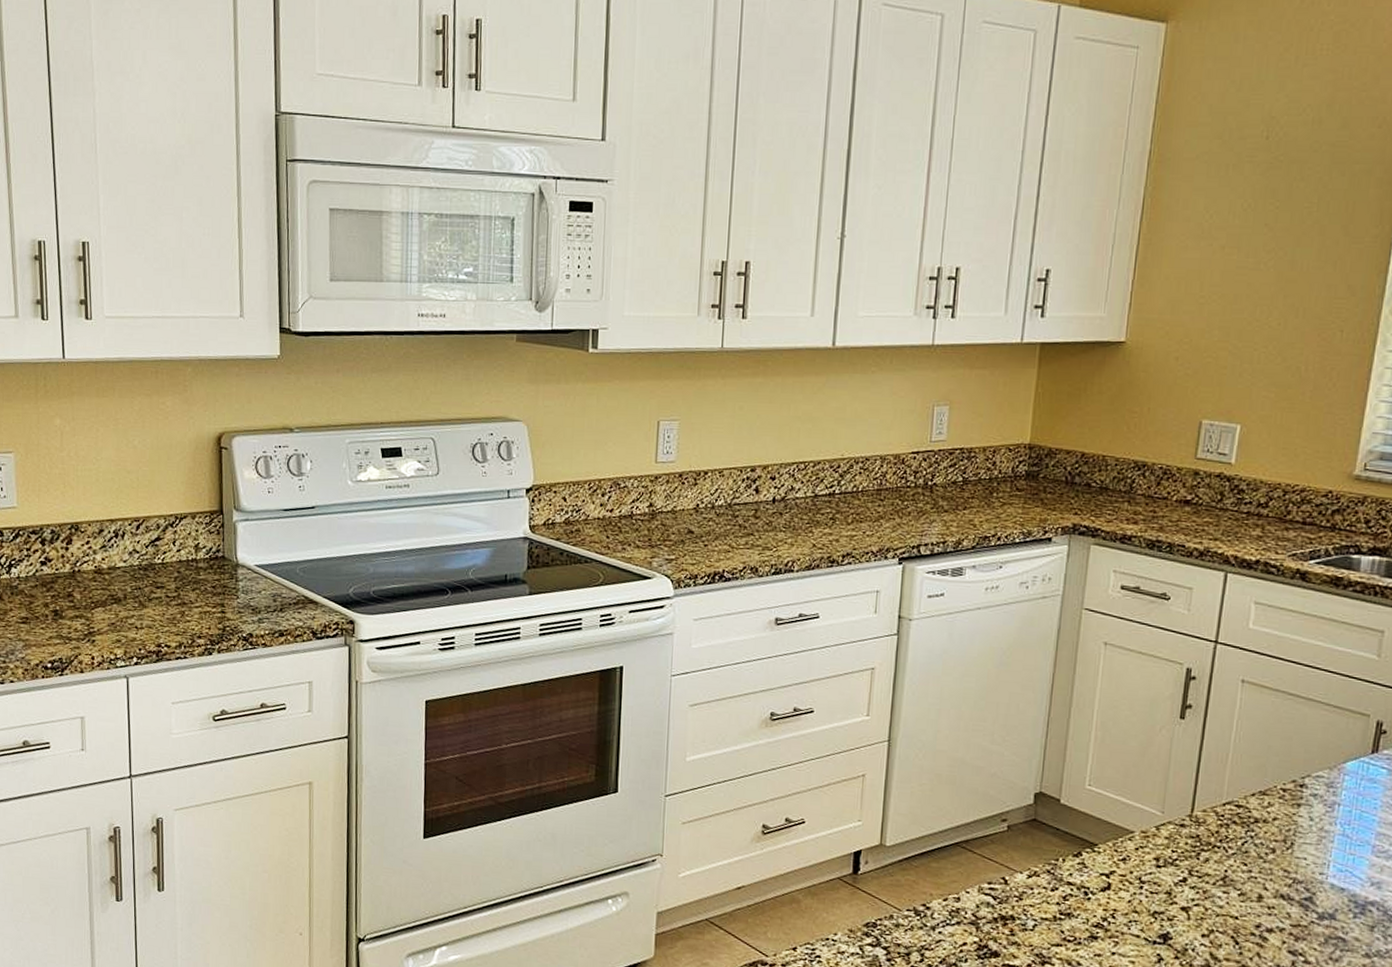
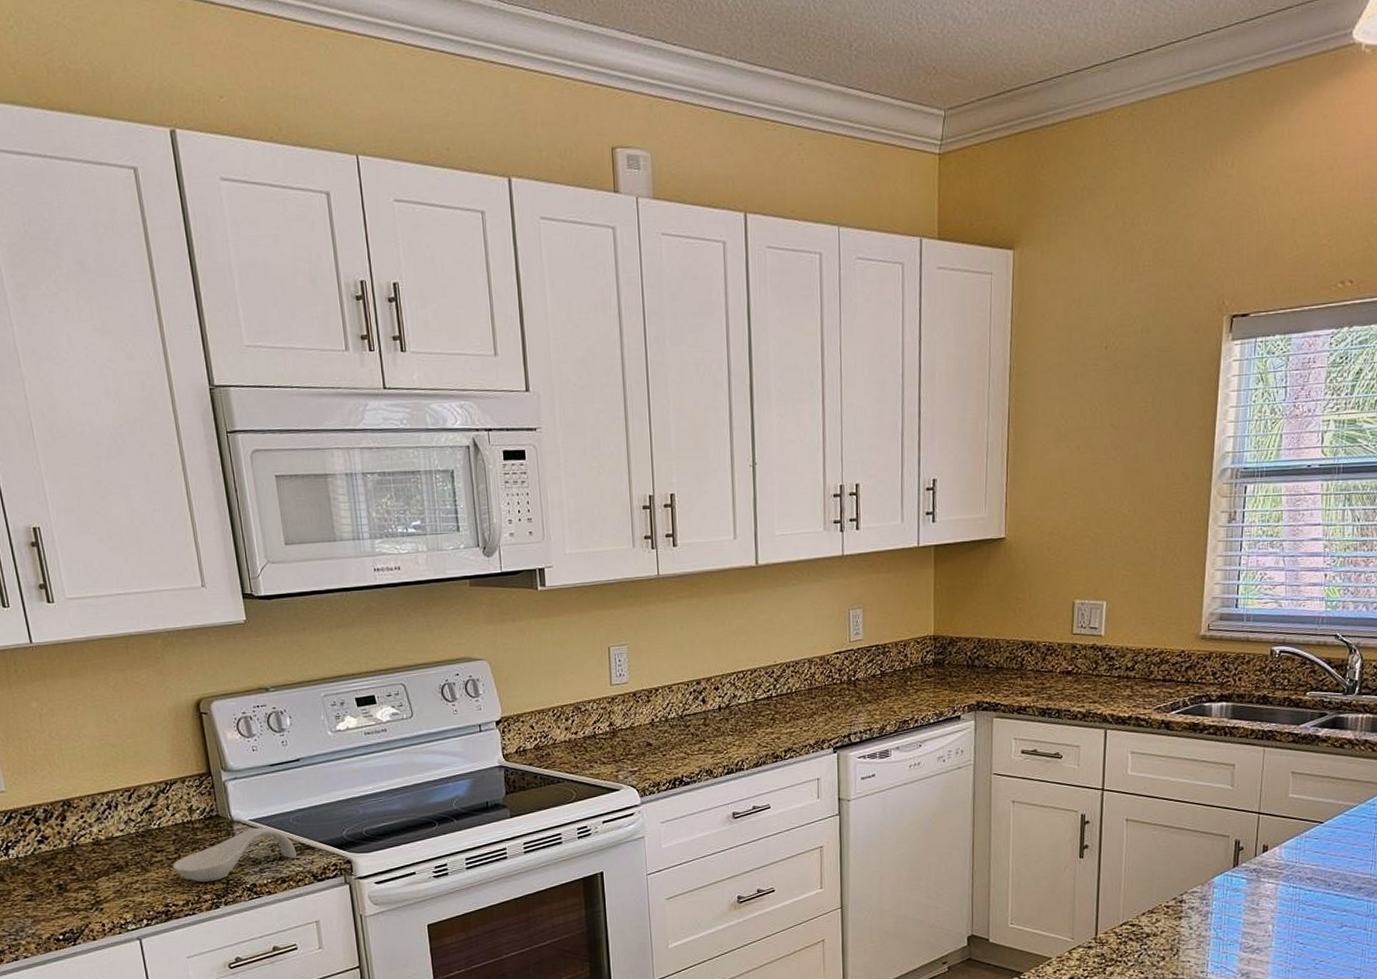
spoon rest: none [170,574,298,626] -> present [172,827,297,883]

